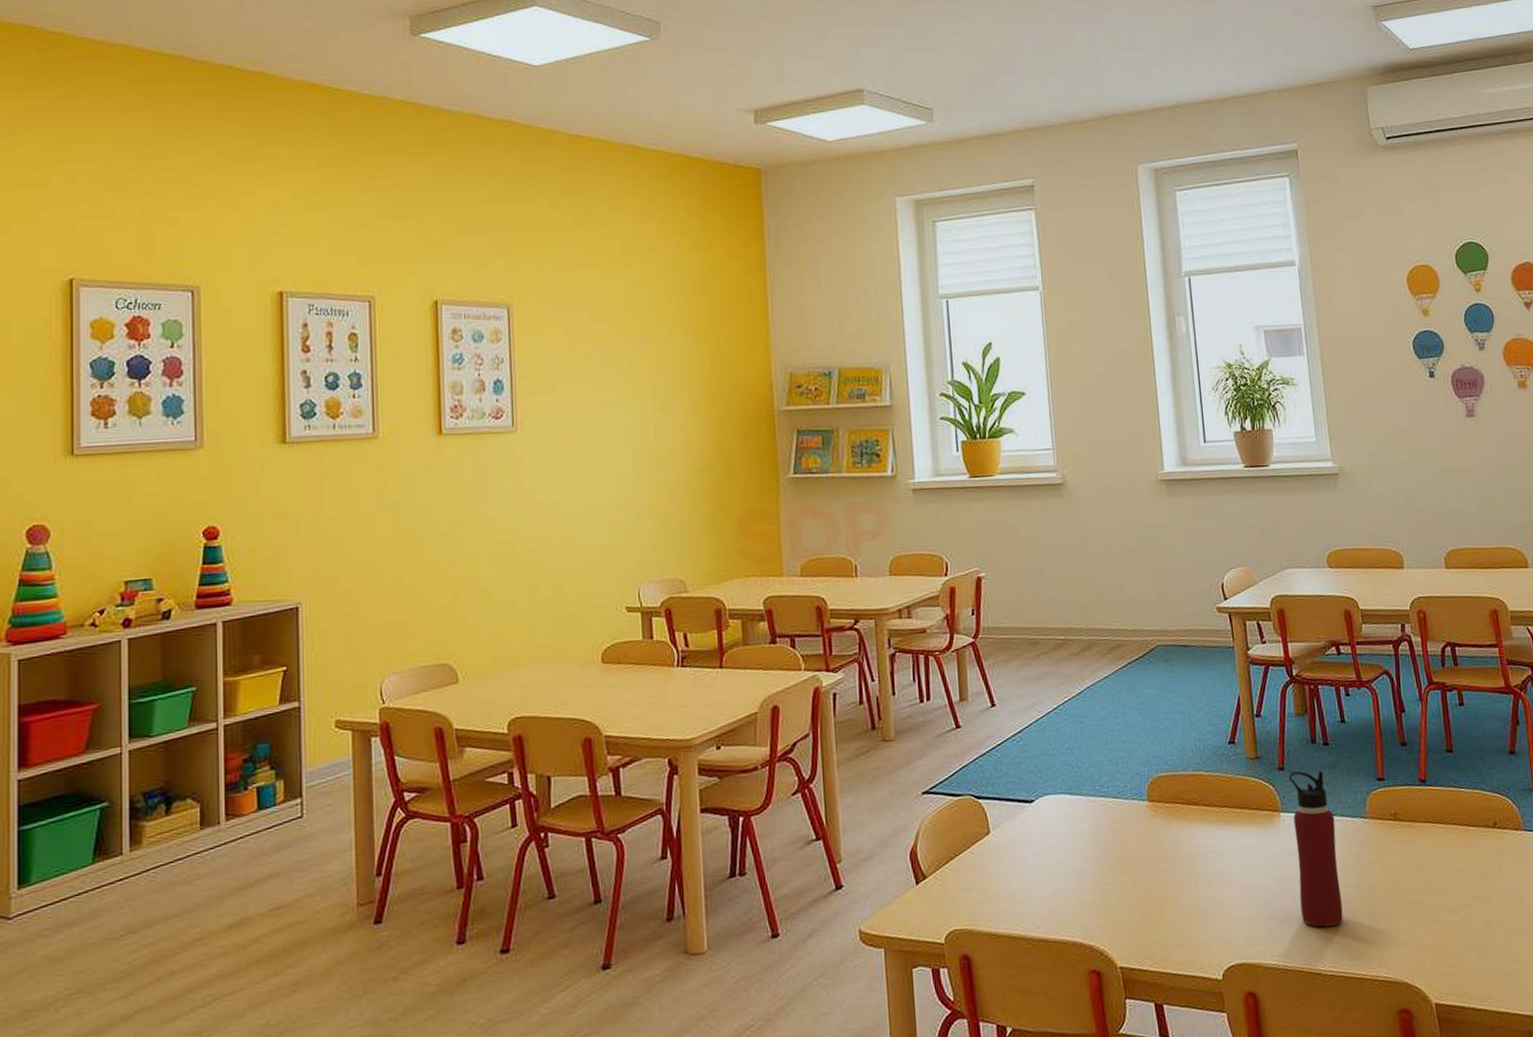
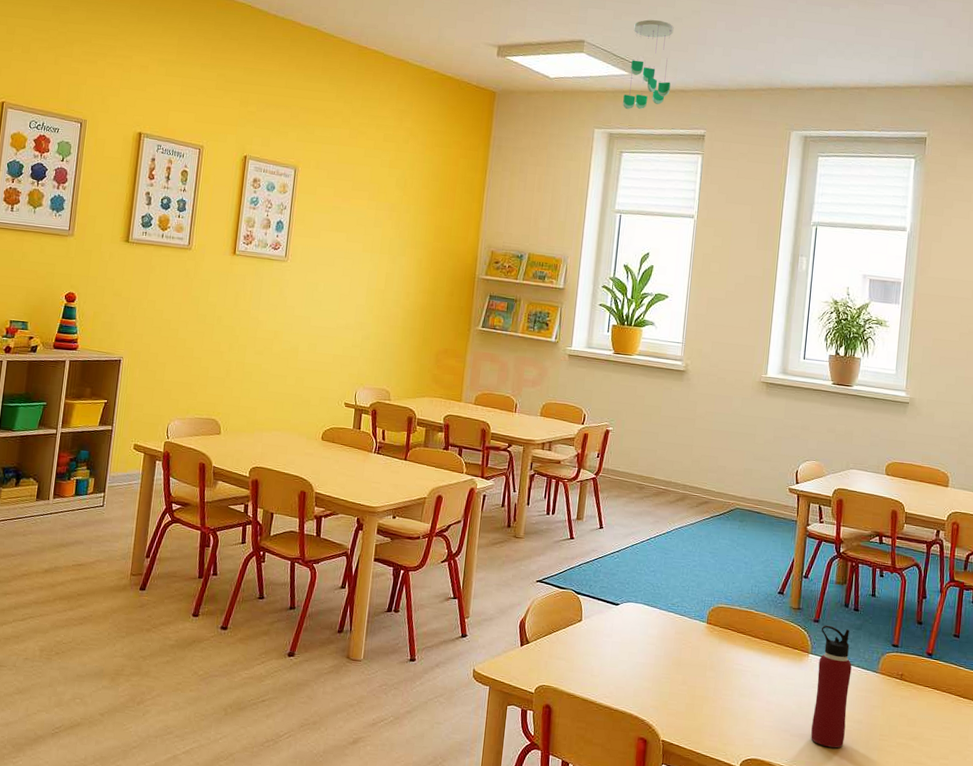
ceiling mobile: none [922,52,981,168] -> present [623,19,674,110]

